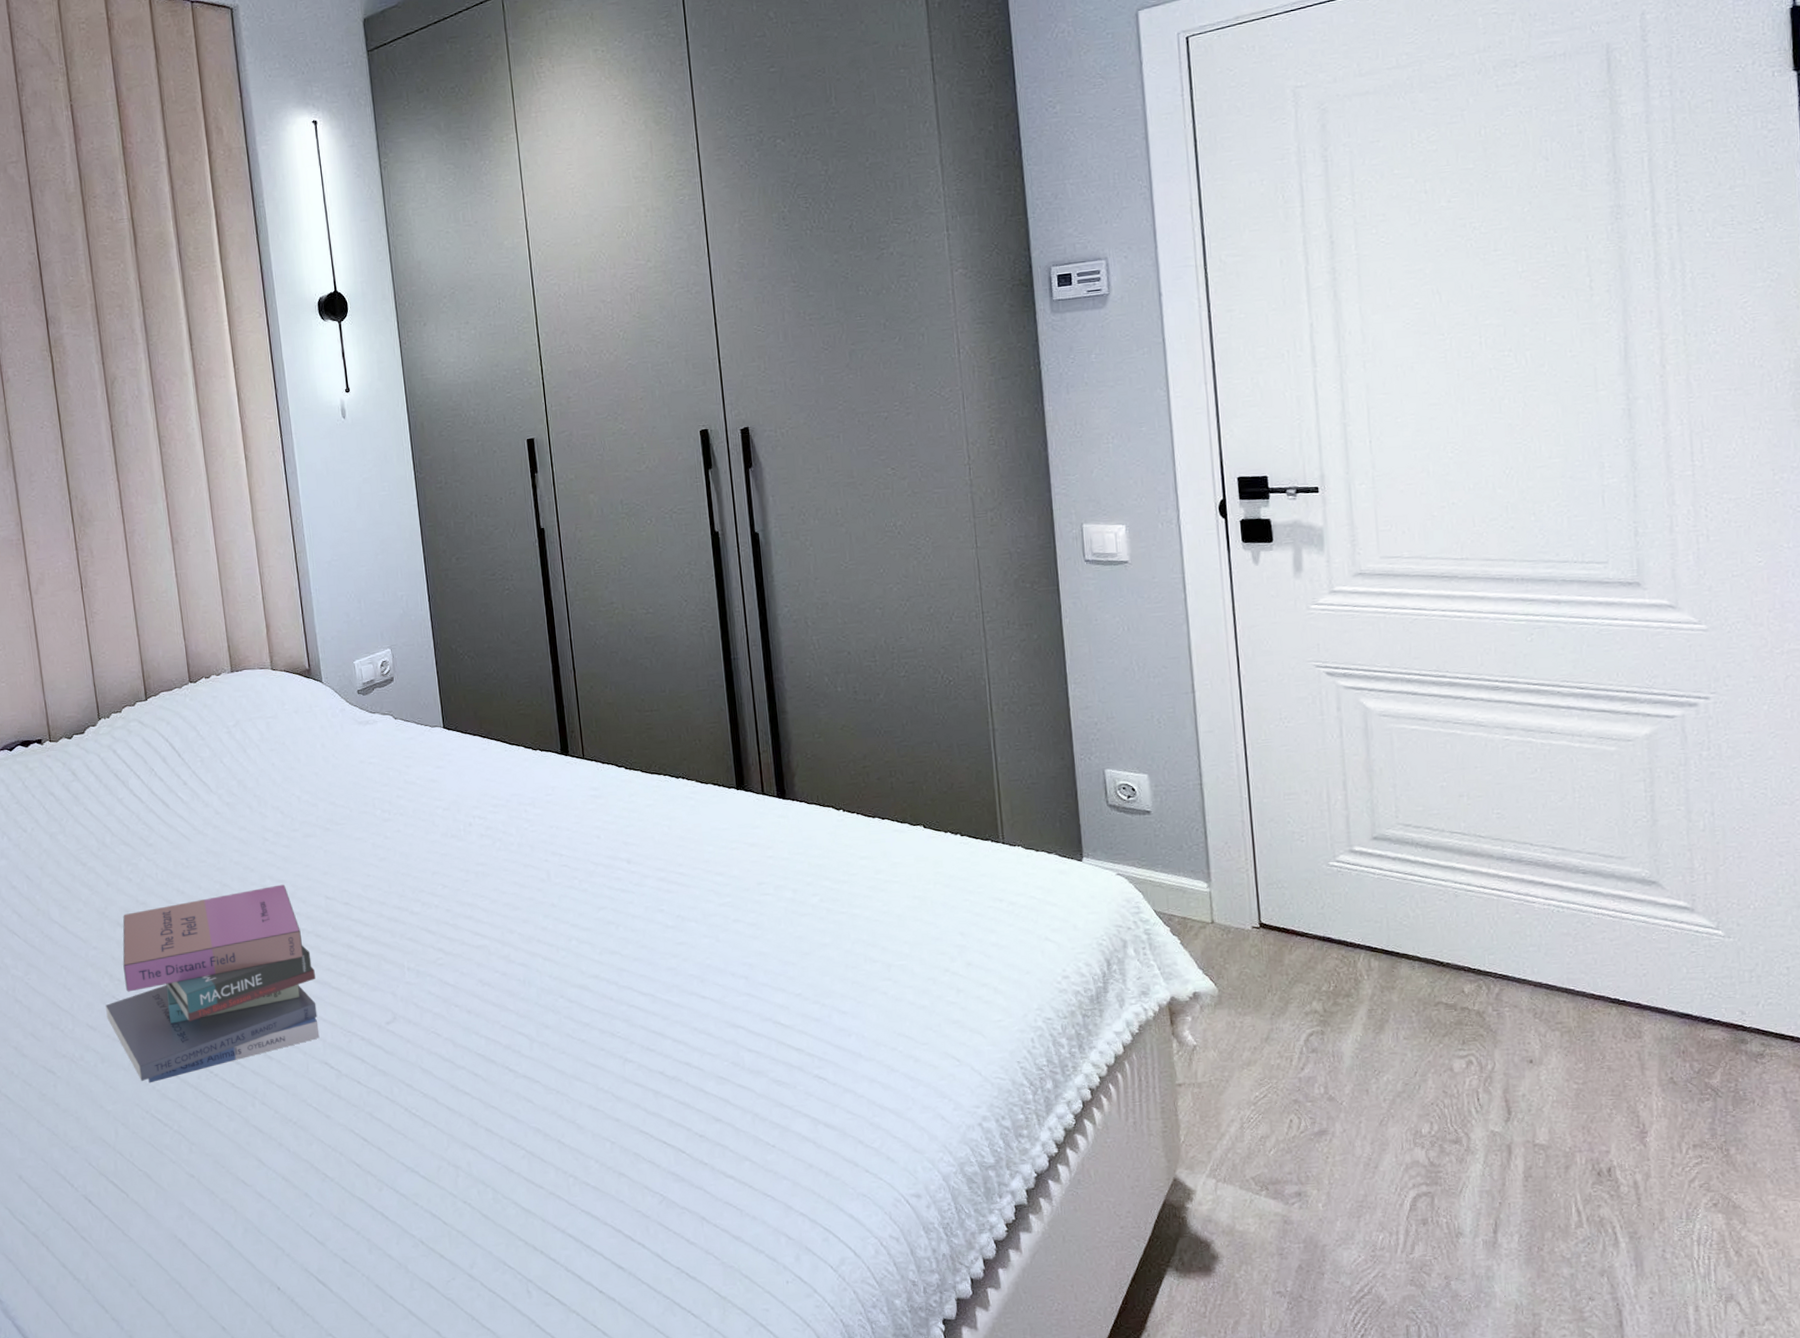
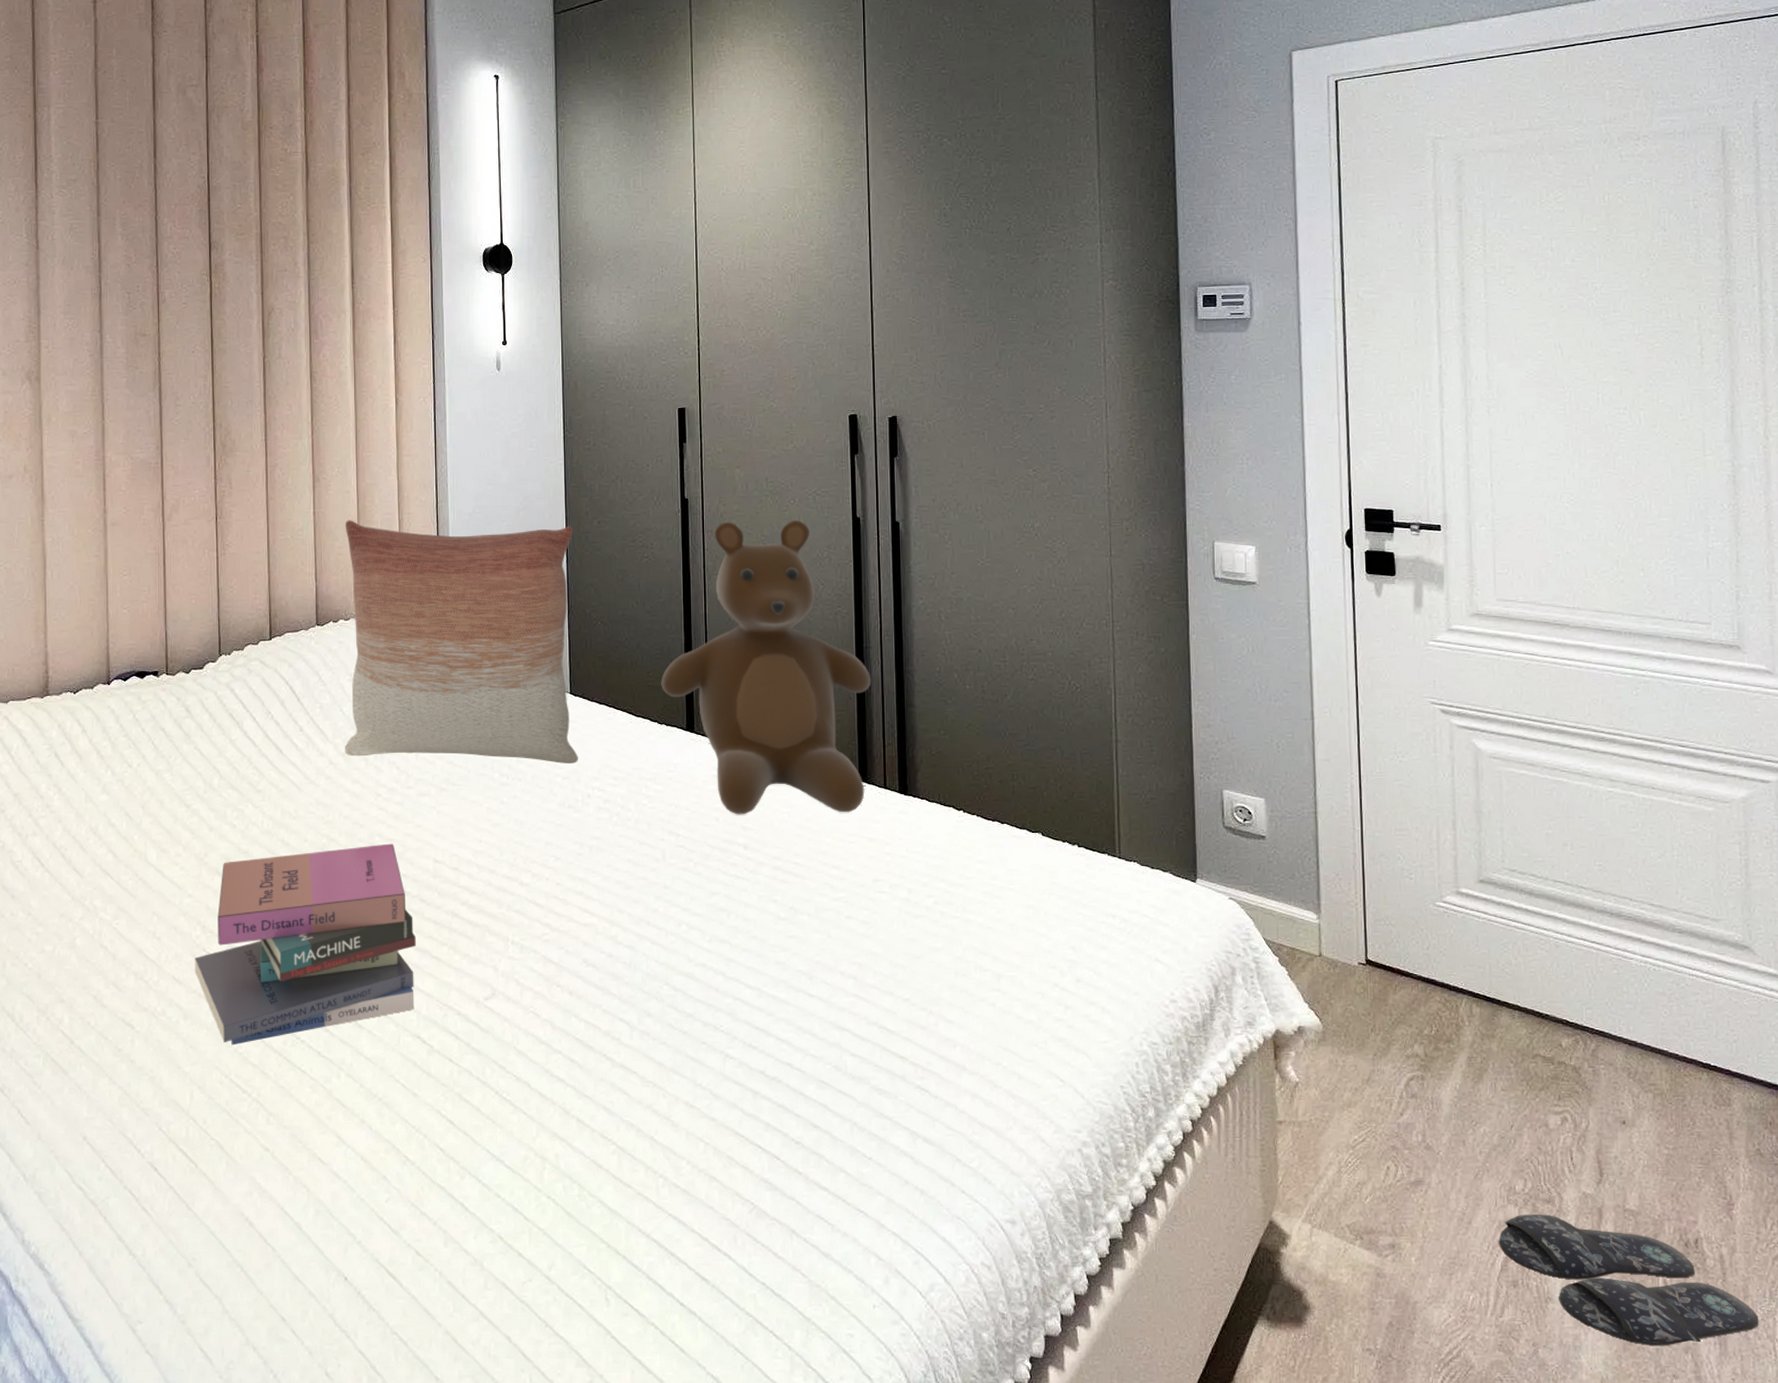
pillow: none [207,565,457,805] -> present [344,520,578,765]
teddy bear: none [532,539,743,832] -> present [661,519,871,815]
slippers: none [1406,1154,1676,1272] -> present [1499,1215,1759,1346]

